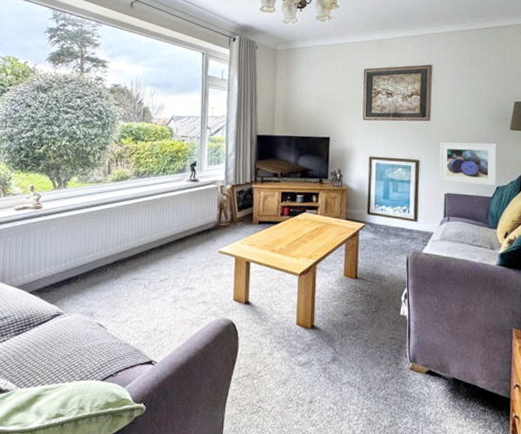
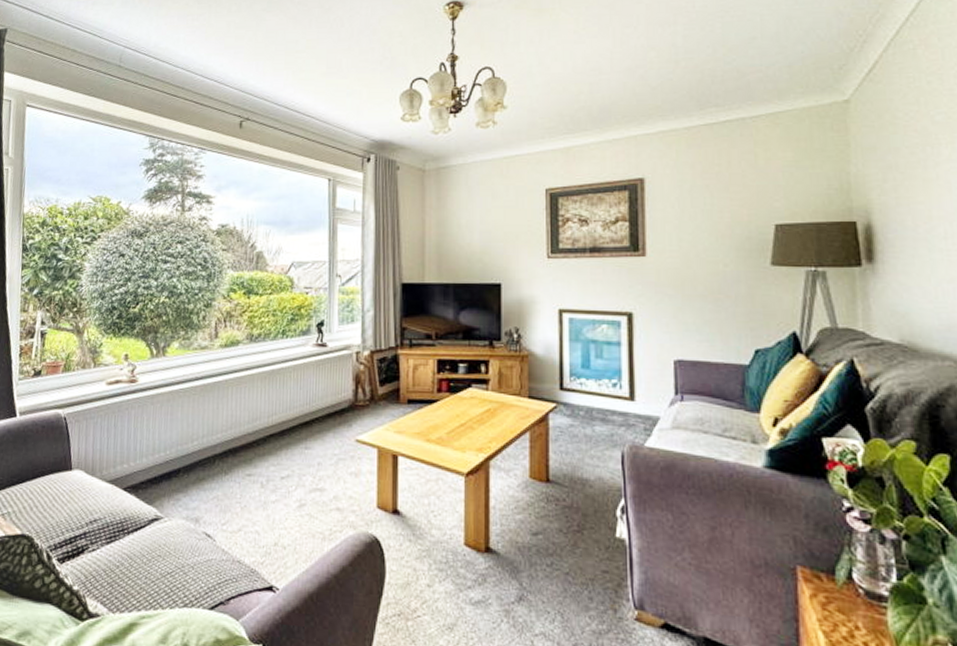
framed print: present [439,142,497,186] -> none [663,285,754,348]

